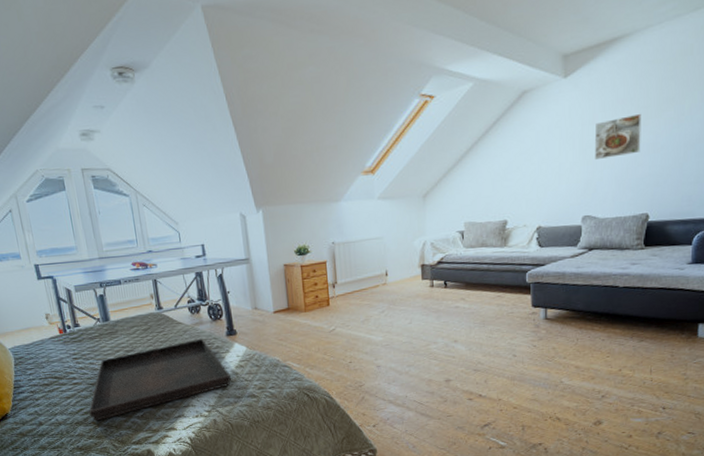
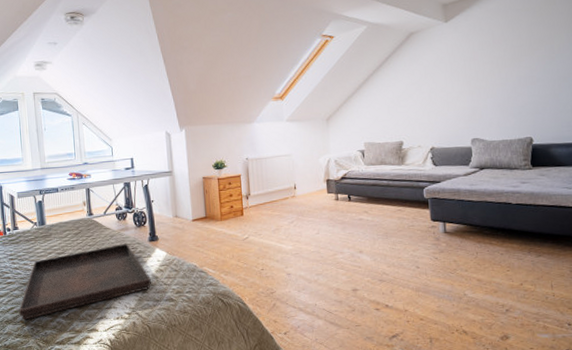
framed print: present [595,113,642,159] -> none [476,51,519,90]

